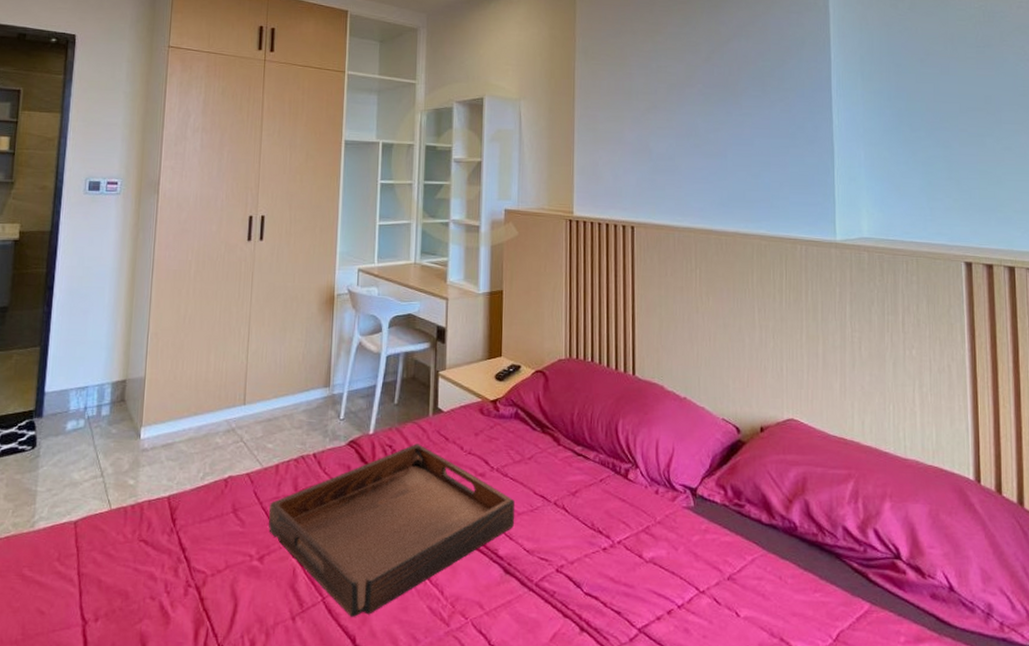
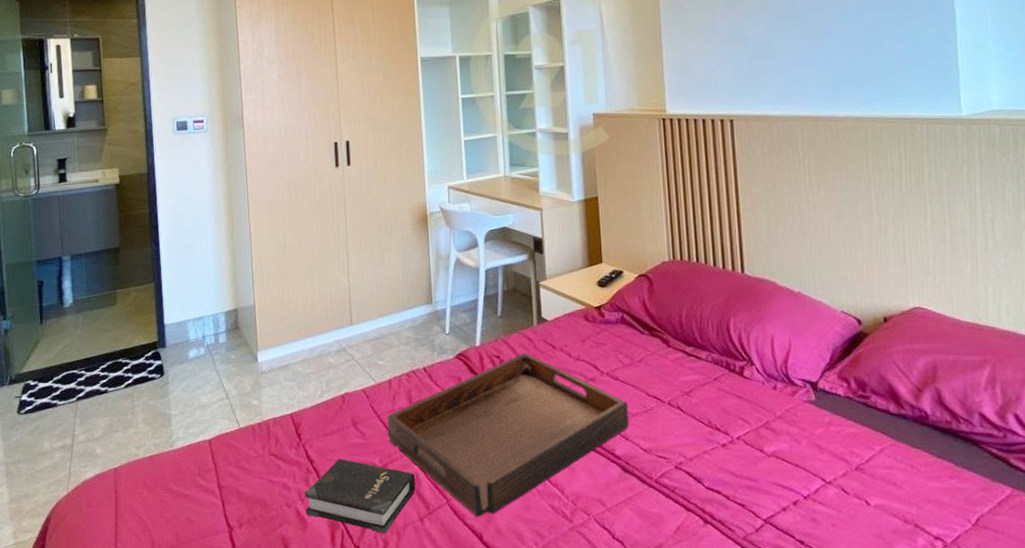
hardback book: none [170,547,292,633] -> present [304,458,416,534]

